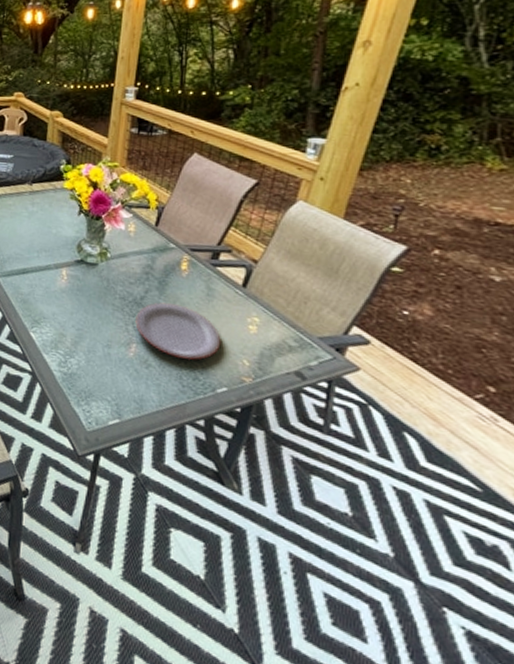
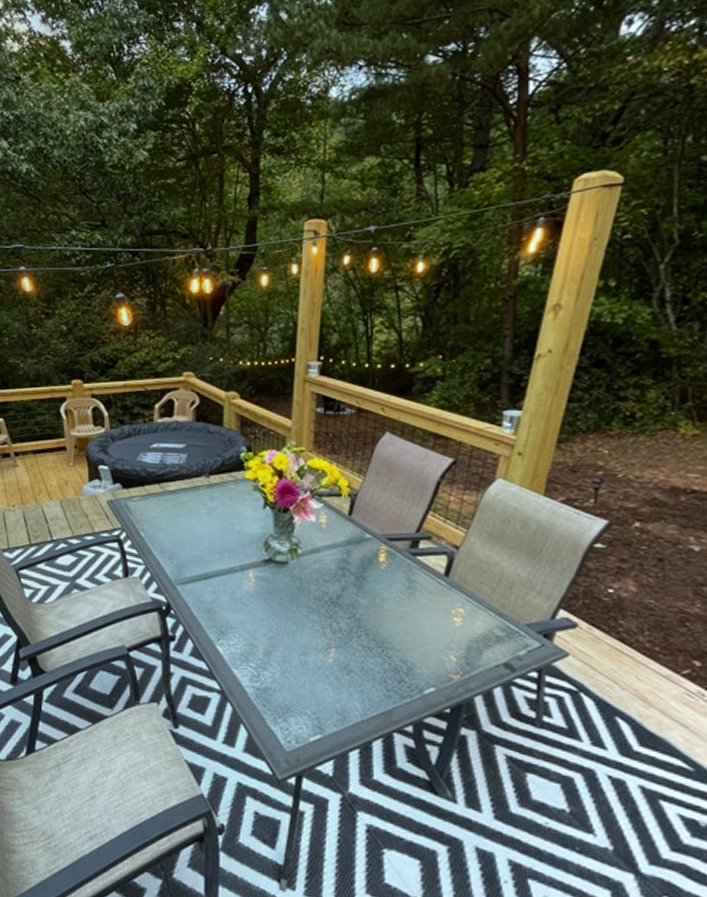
plate: present [135,302,221,361] -> none [333,600,426,662]

